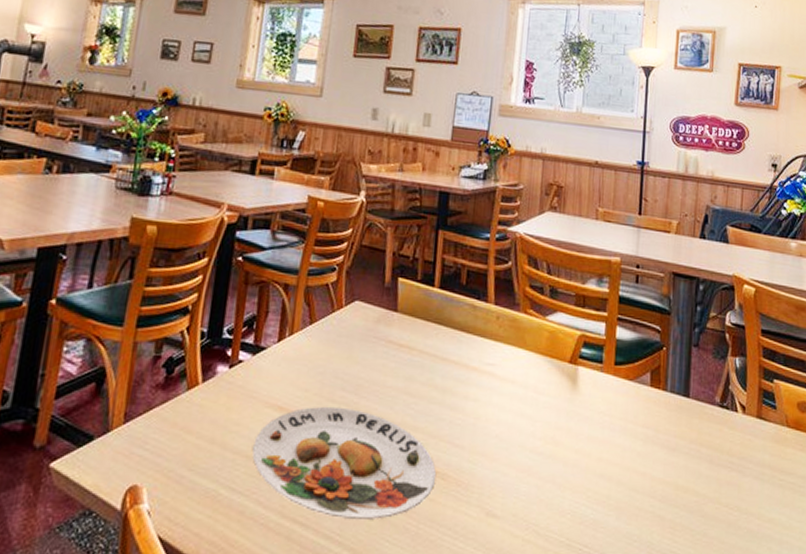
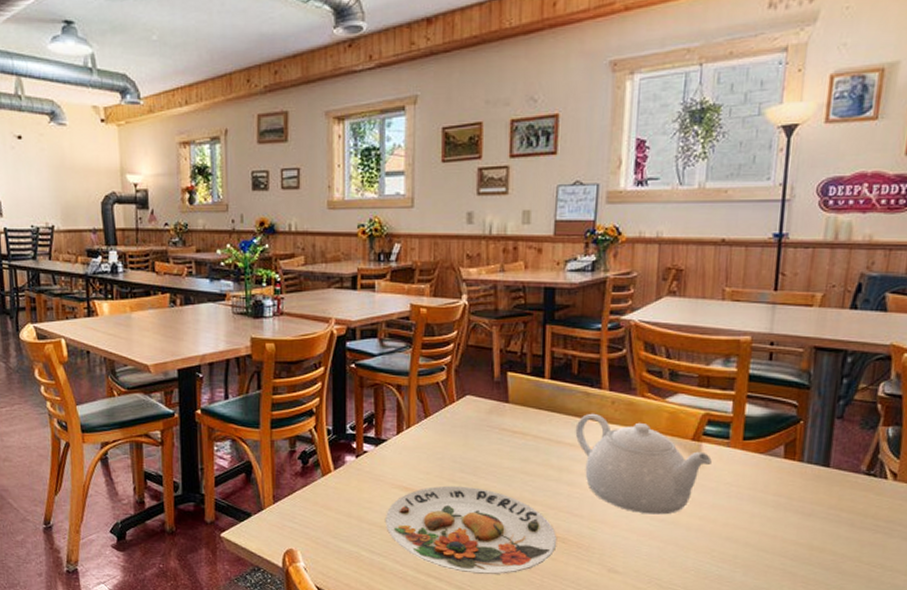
teapot: none [460,328,587,447] -> present [575,413,712,515]

